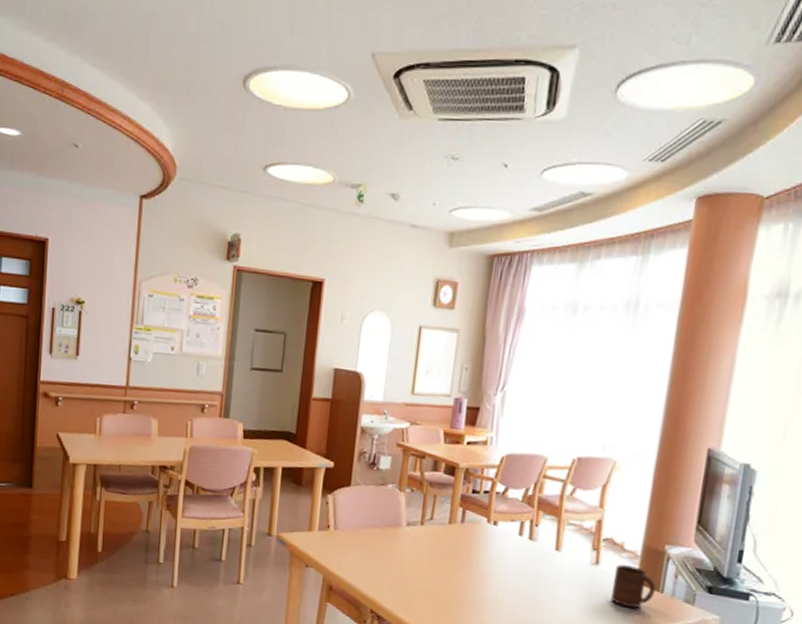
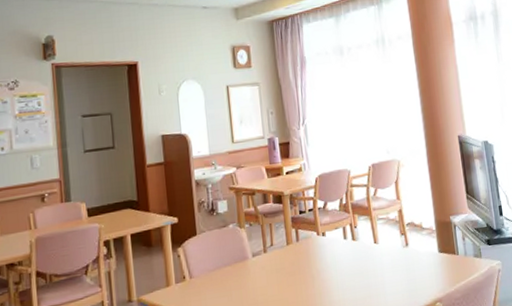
cup: present [611,563,657,609] -> none [421,239,454,275]

